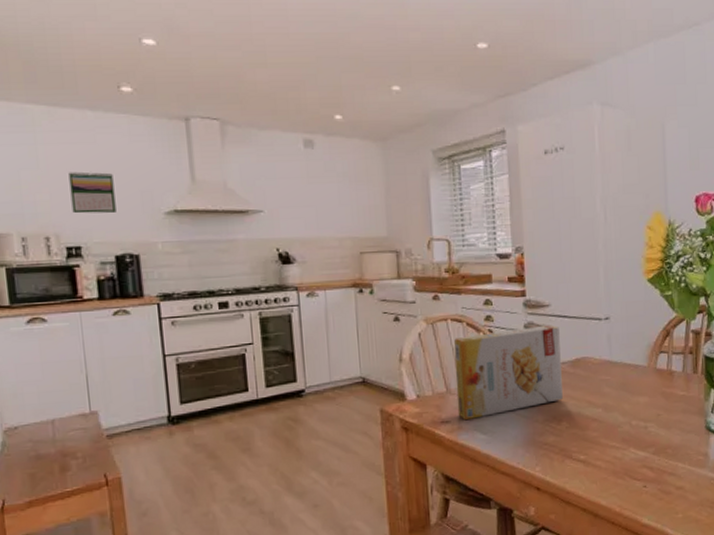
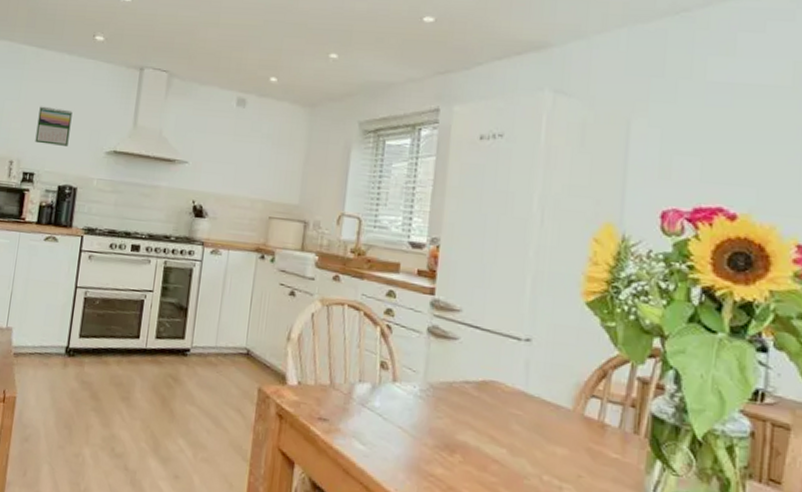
cereal box: present [453,325,563,421] -> none [338,327,468,427]

